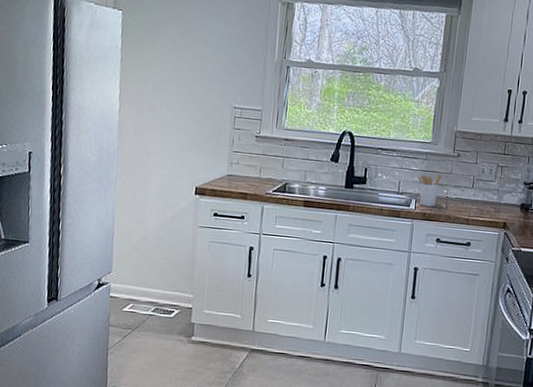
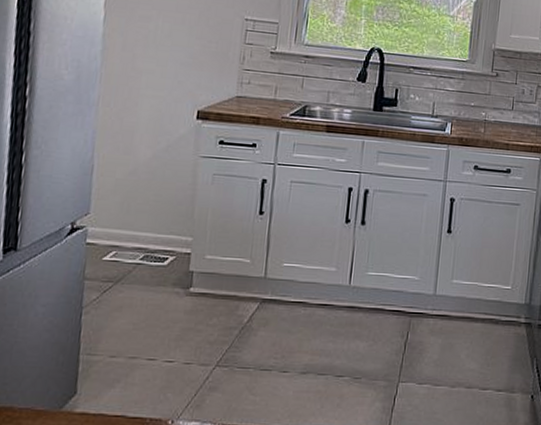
utensil holder: present [418,174,442,207] -> none [453,95,479,131]

